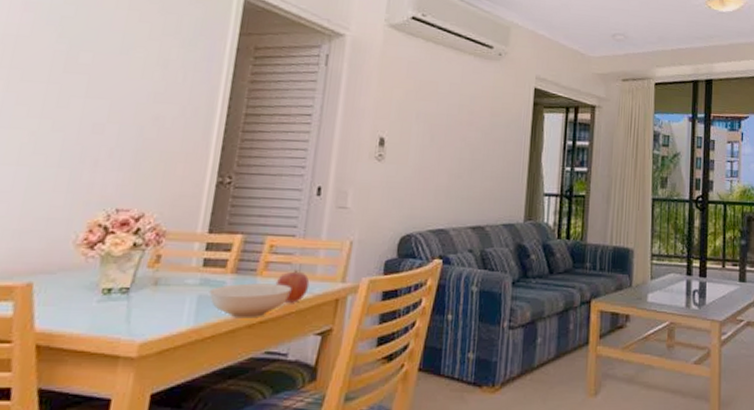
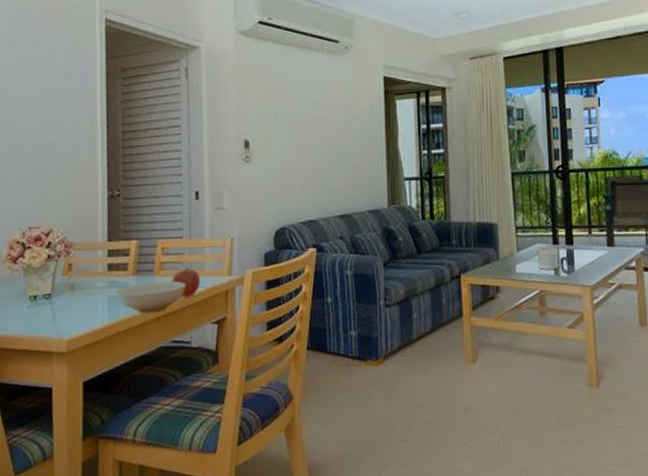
mug: none [670,277,692,302] -> present [537,247,559,270]

